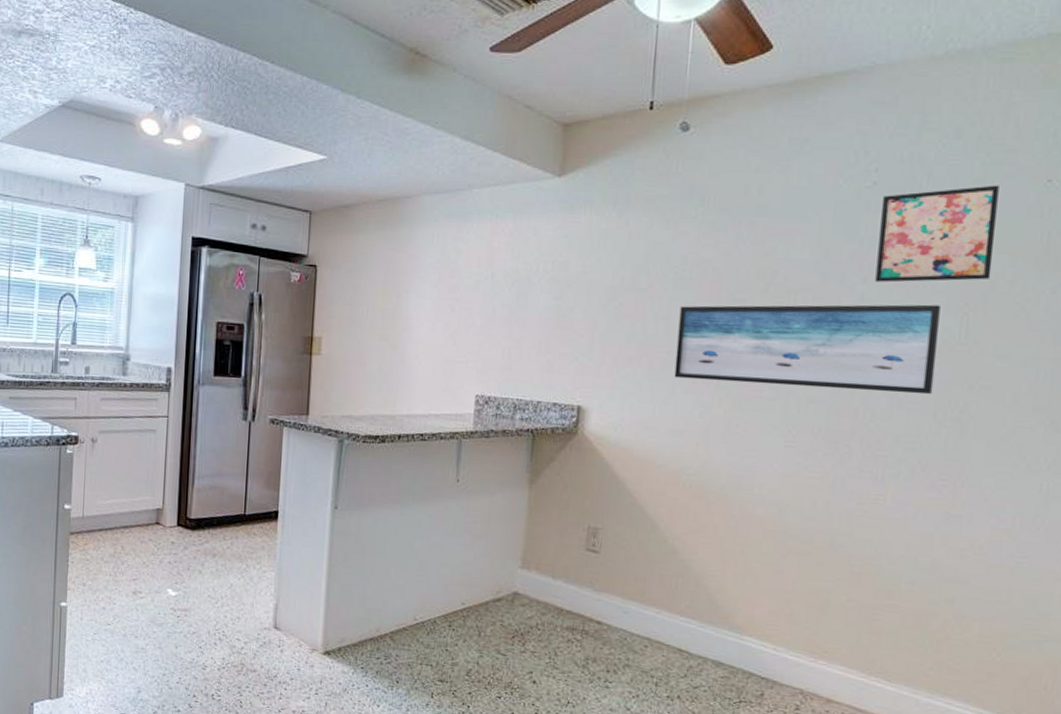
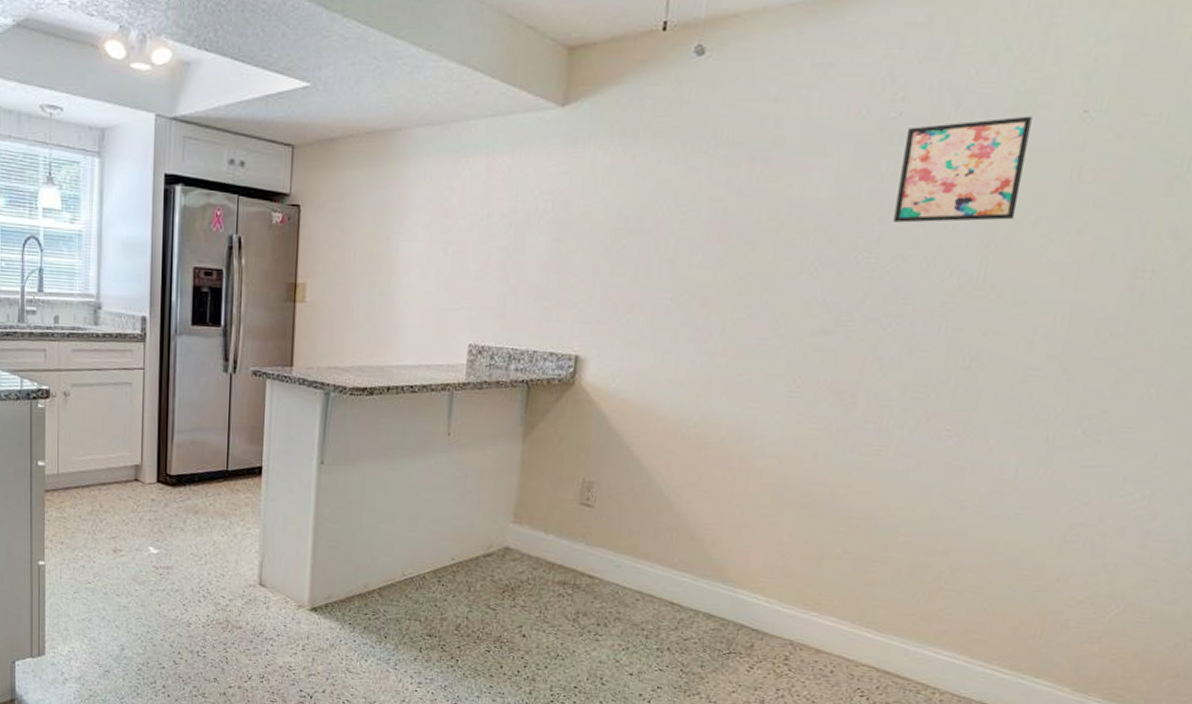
wall art: present [674,304,941,395] -> none [677,246,960,343]

